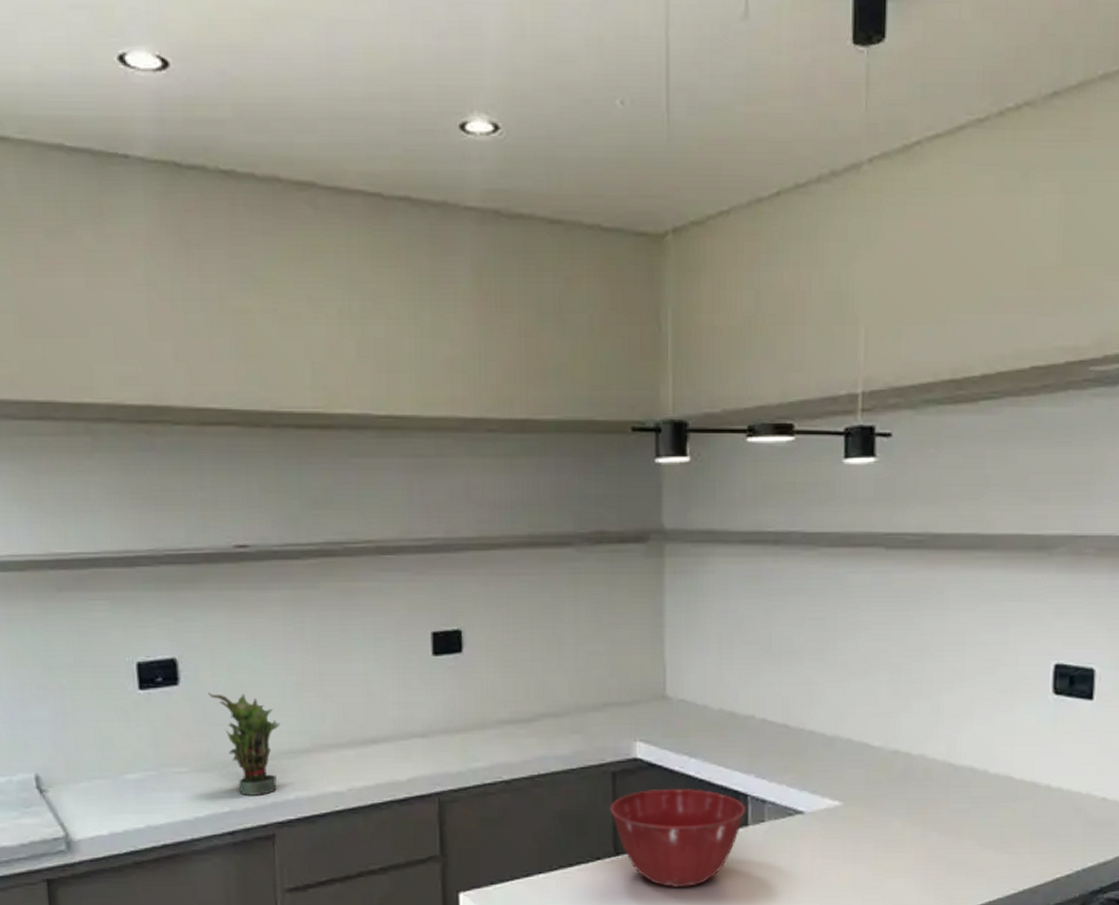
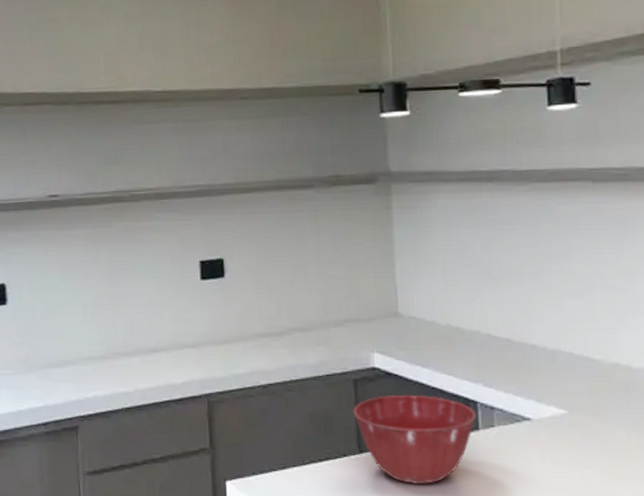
potted plant: present [208,692,280,796] -> none [28,310,82,394]

